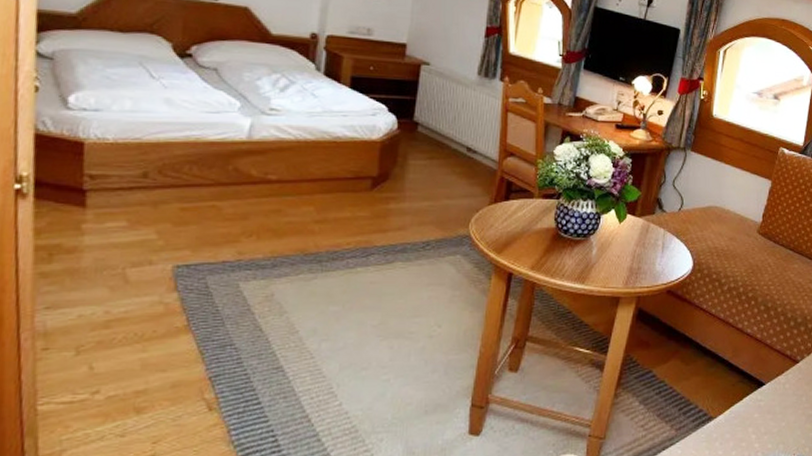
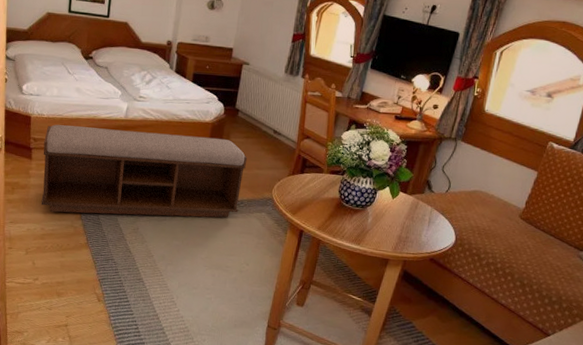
bench: none [103,153,433,285] -> present [41,124,248,218]

